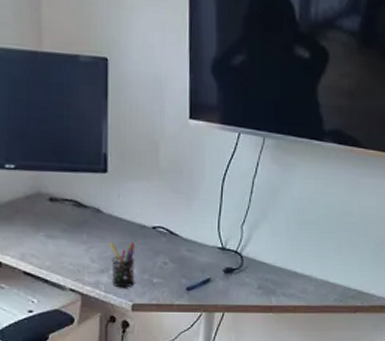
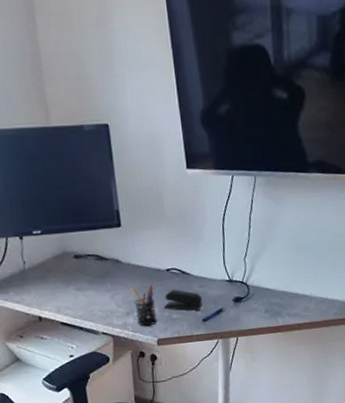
stapler: none [144,250,190,277] -> present [163,289,203,311]

